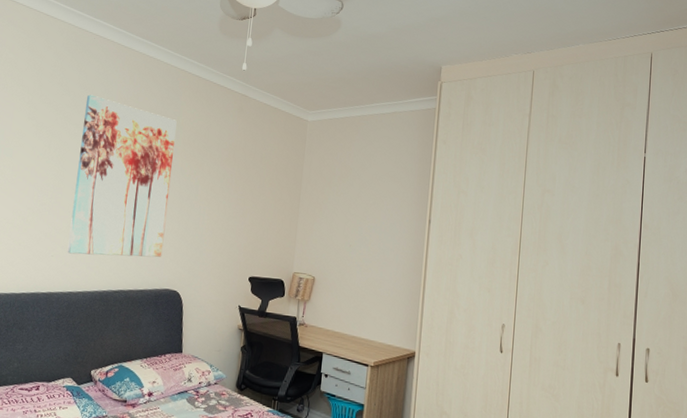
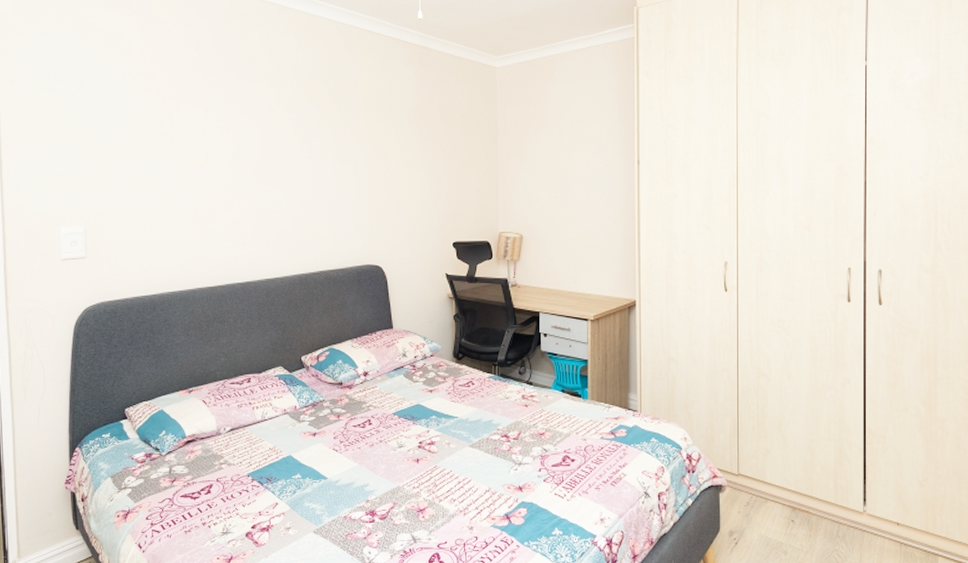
wall art: present [67,94,177,258] -> none [253,65,358,239]

